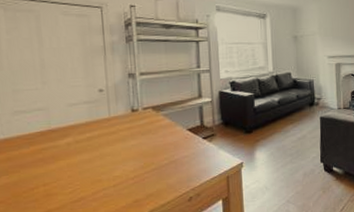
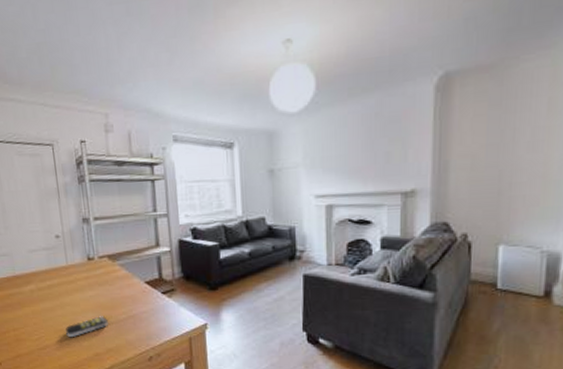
remote control: none [103,163,149,188] -> present [65,316,108,338]

